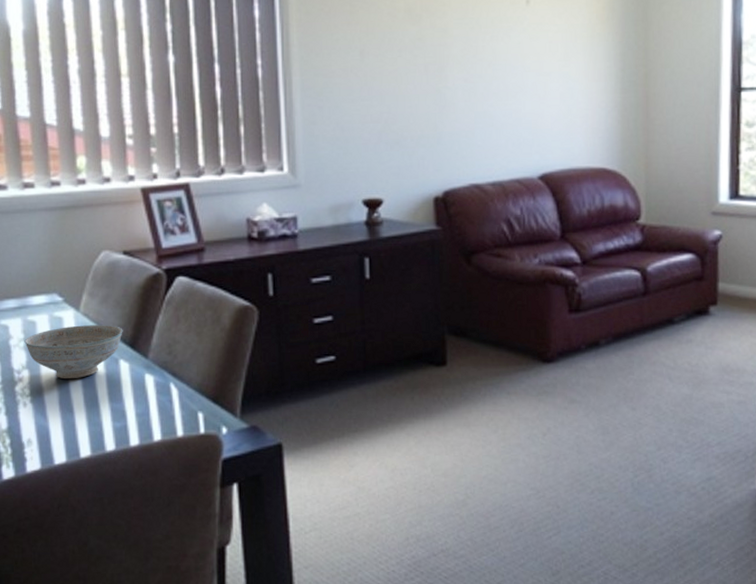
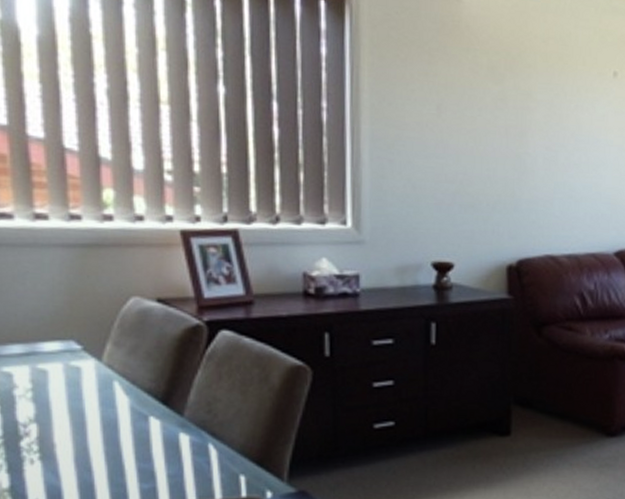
decorative bowl: present [24,325,123,378] -> none [33,377,155,435]

